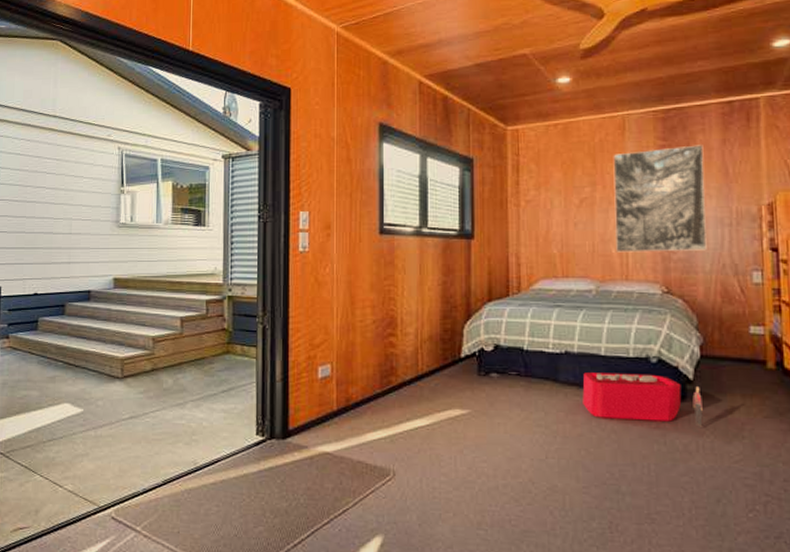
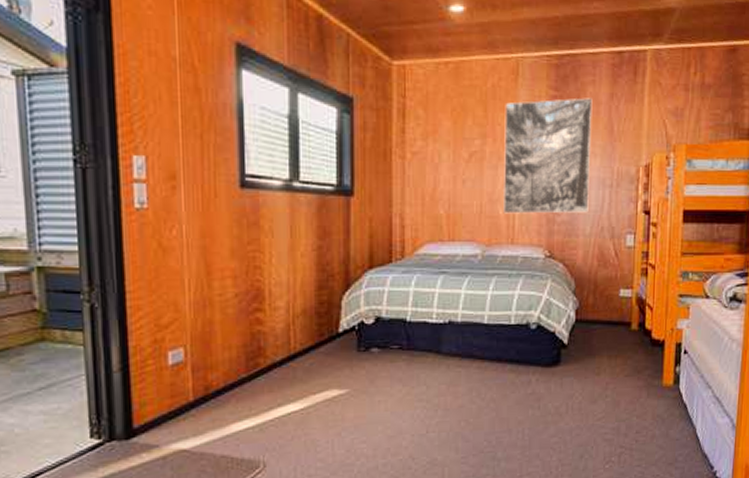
storage bin: present [582,372,703,427] -> none [464,340,574,390]

